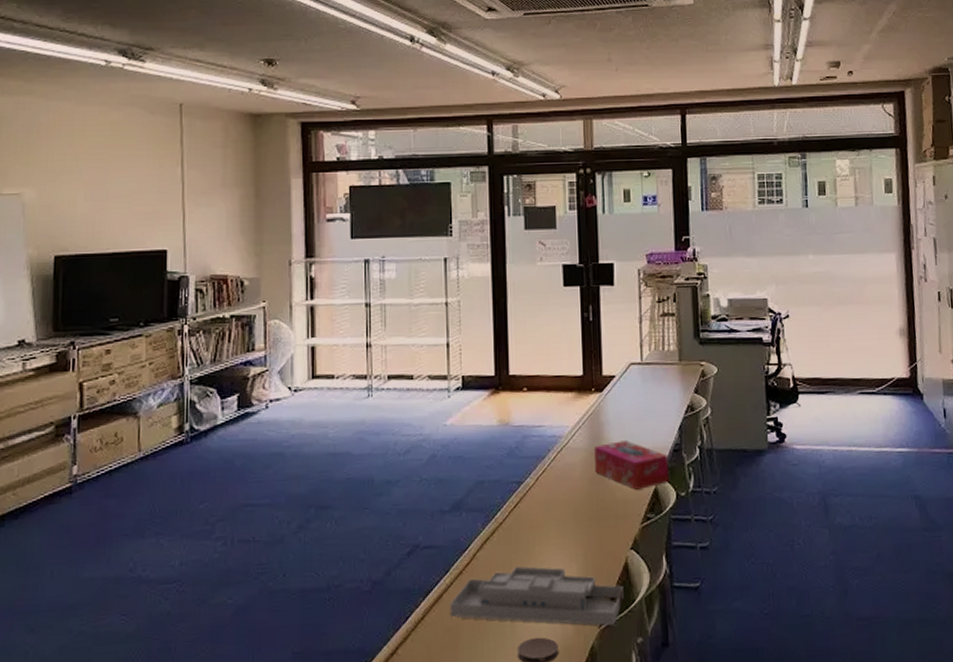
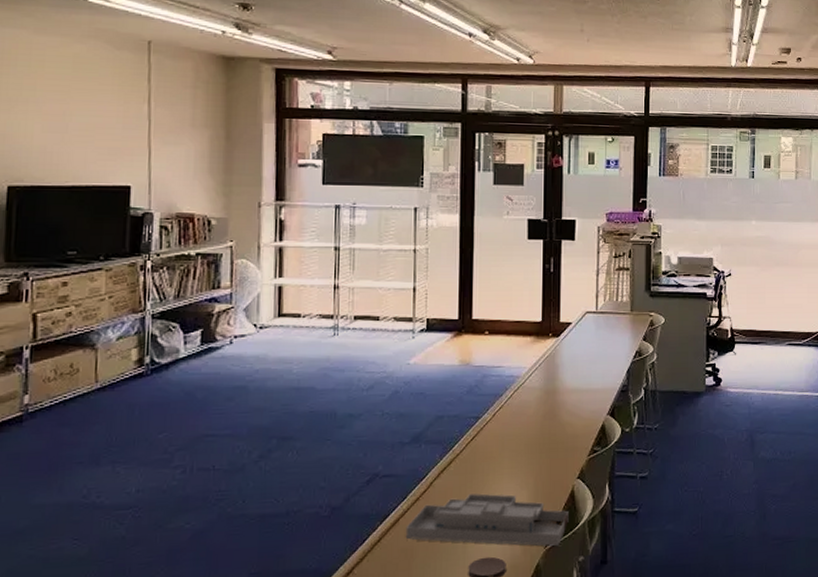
tissue box: present [594,440,670,490] -> none [549,381,616,426]

